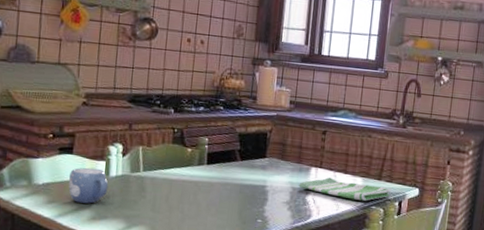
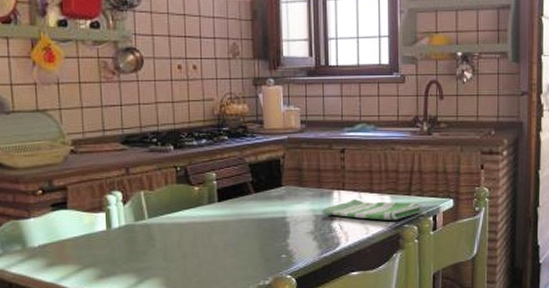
mug: present [68,167,108,204] -> none [67,221,112,262]

